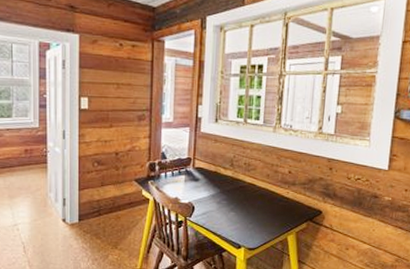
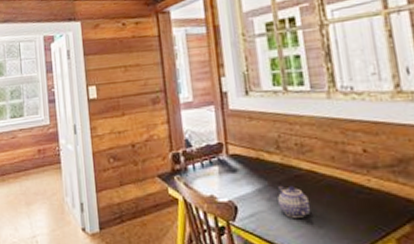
teapot: none [225,194,247,216] -> present [278,186,311,218]

